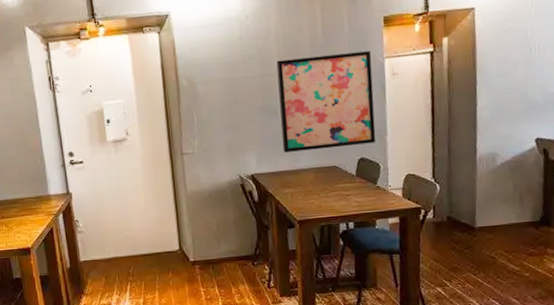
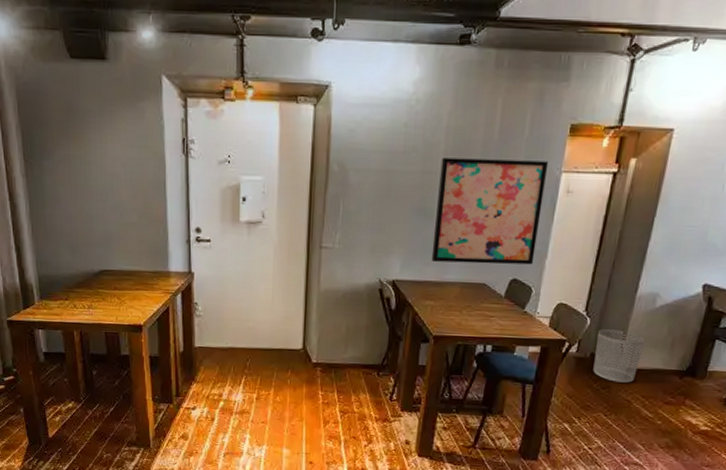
waste bin: none [449,191,495,241] -> present [593,329,645,383]

